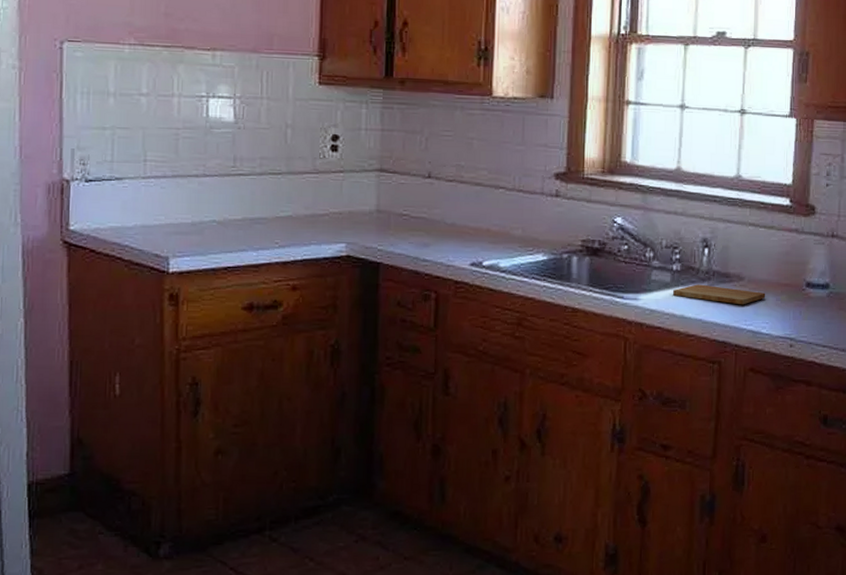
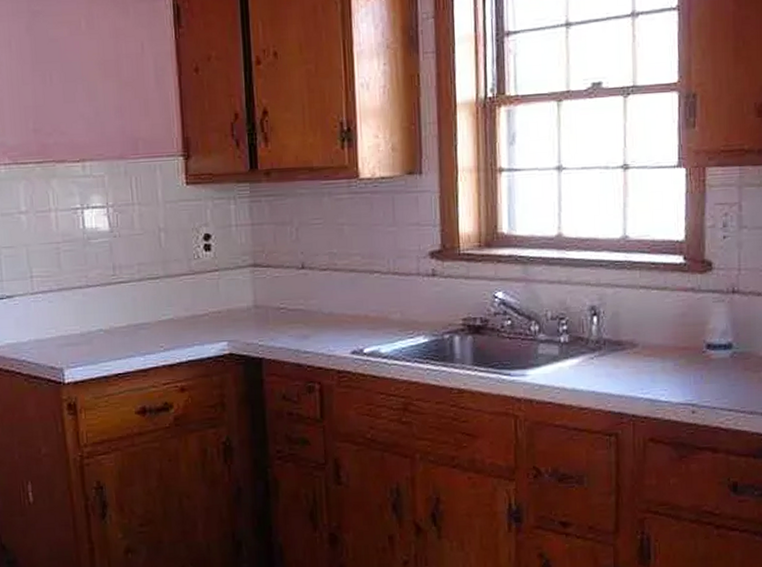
cutting board: present [673,284,766,305] -> none [562,354,663,373]

